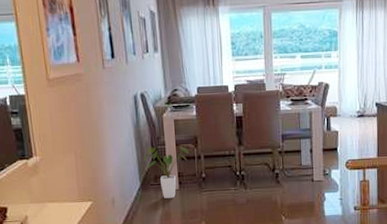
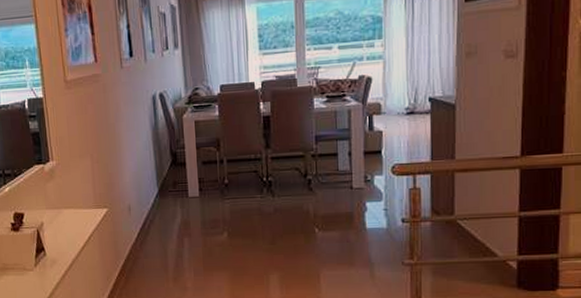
house plant: present [143,145,189,198] -> none [161,149,210,206]

